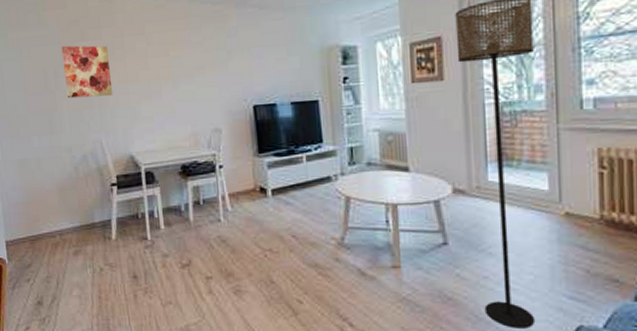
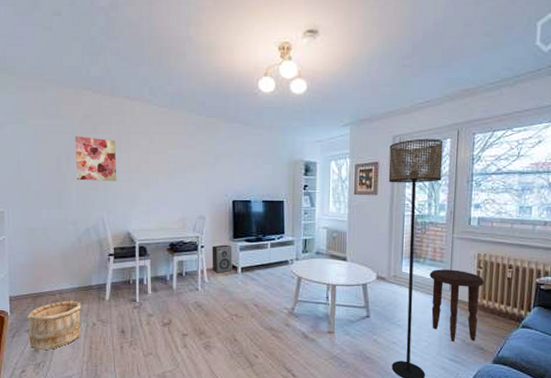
wooden bucket: none [25,242,88,303] -> present [26,300,82,351]
speaker: none [232,162,261,198] -> present [212,244,233,273]
side table: none [528,172,611,273] -> present [429,269,484,342]

